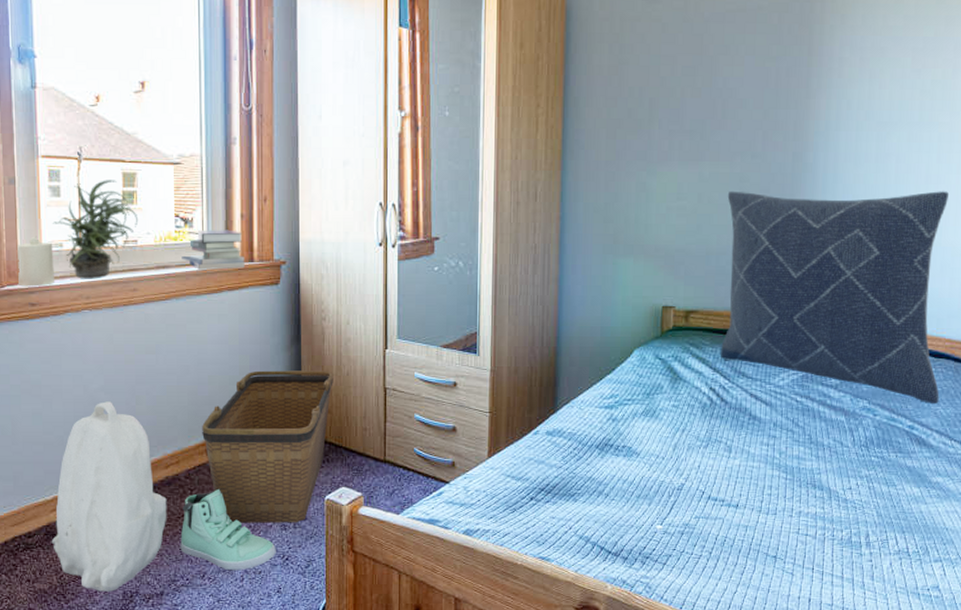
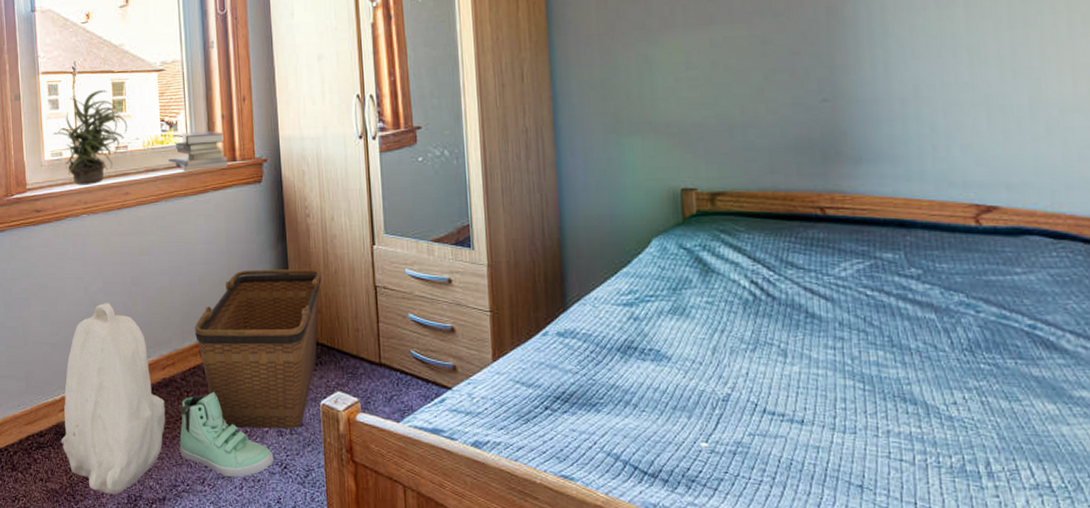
candle: present [17,236,56,287] -> none [24,147,57,195]
pillow: present [719,191,950,403] -> none [748,36,1069,297]

